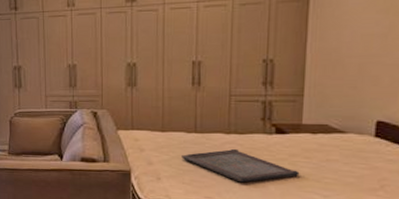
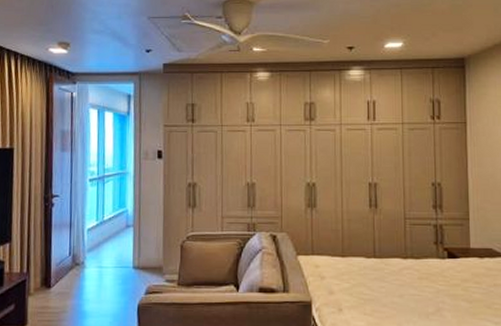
serving tray: present [182,148,300,183] -> none [362,274,472,311]

